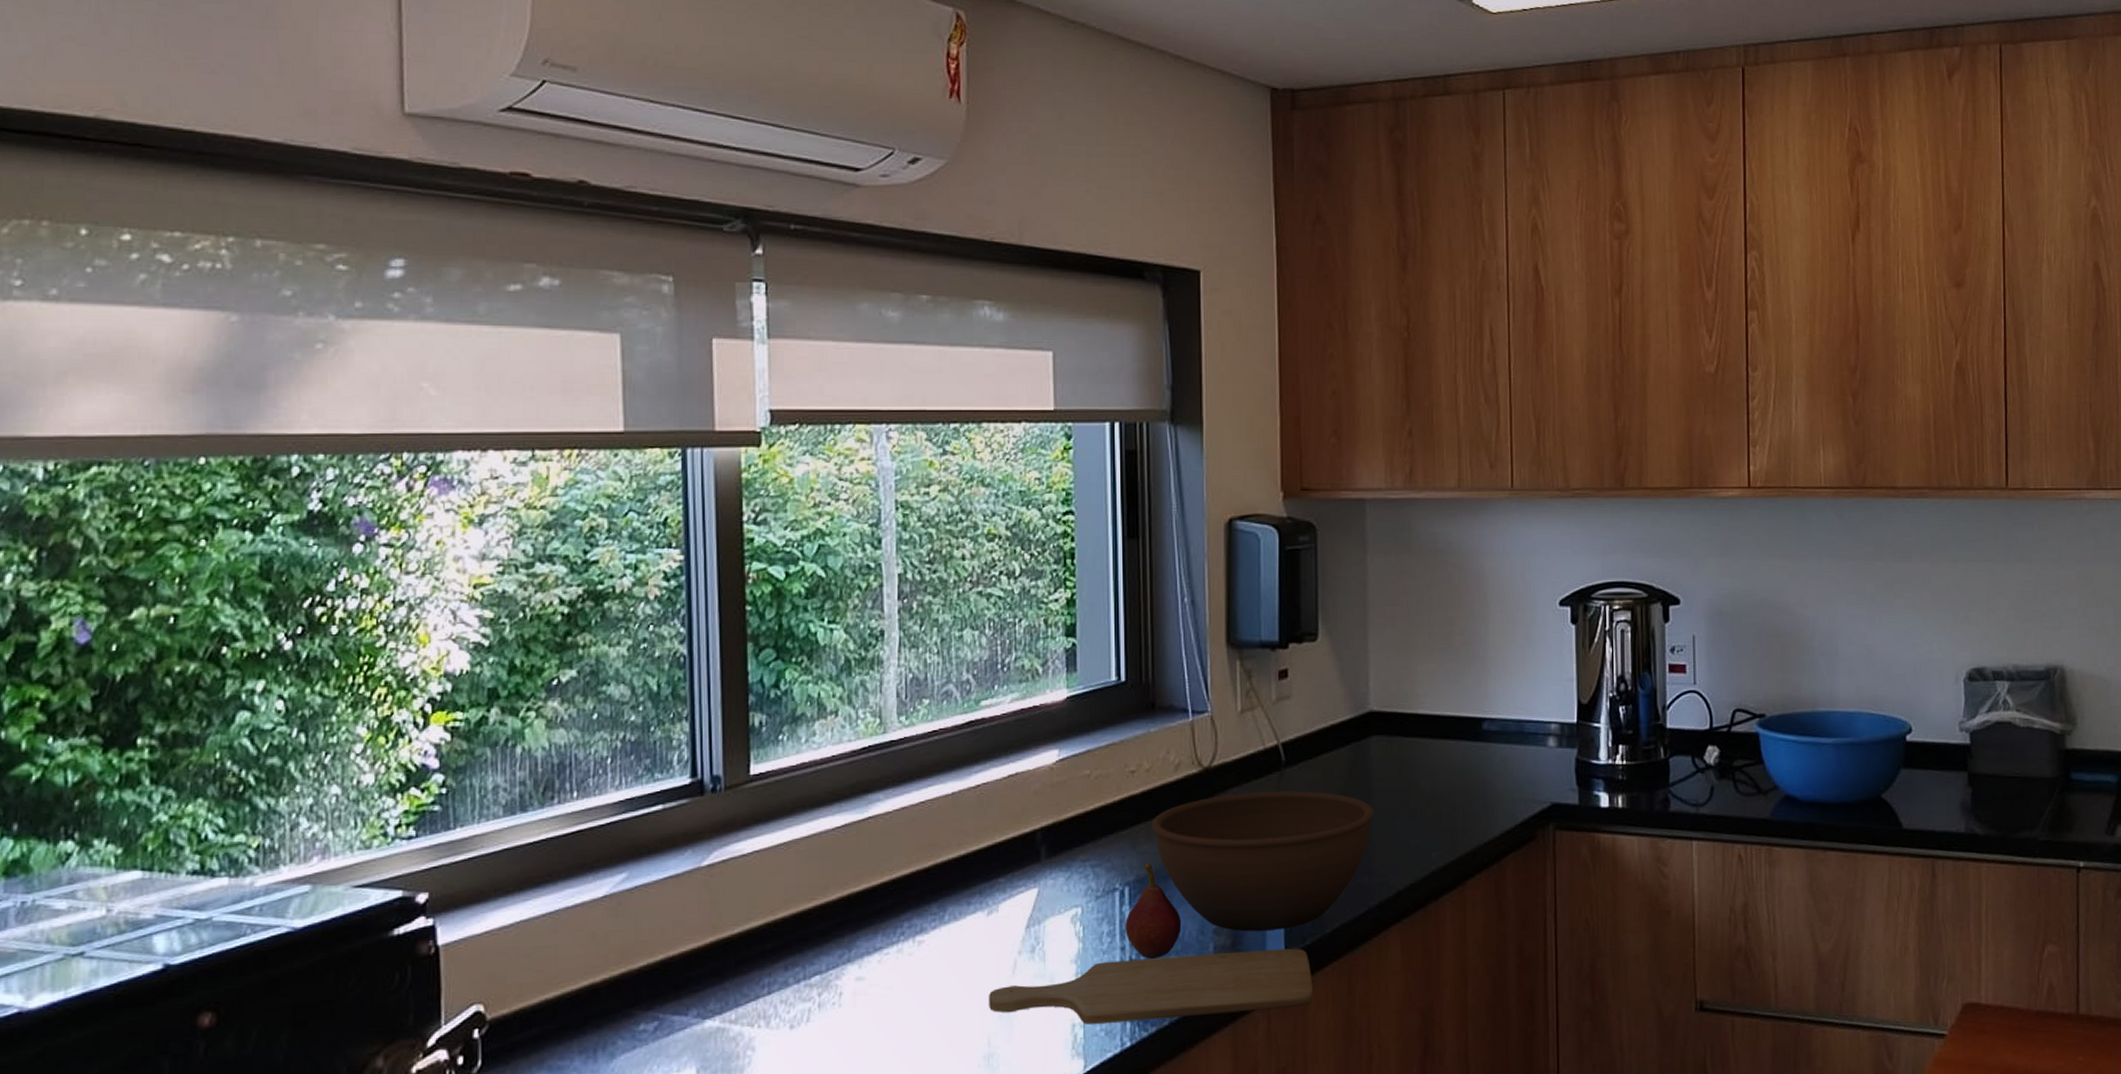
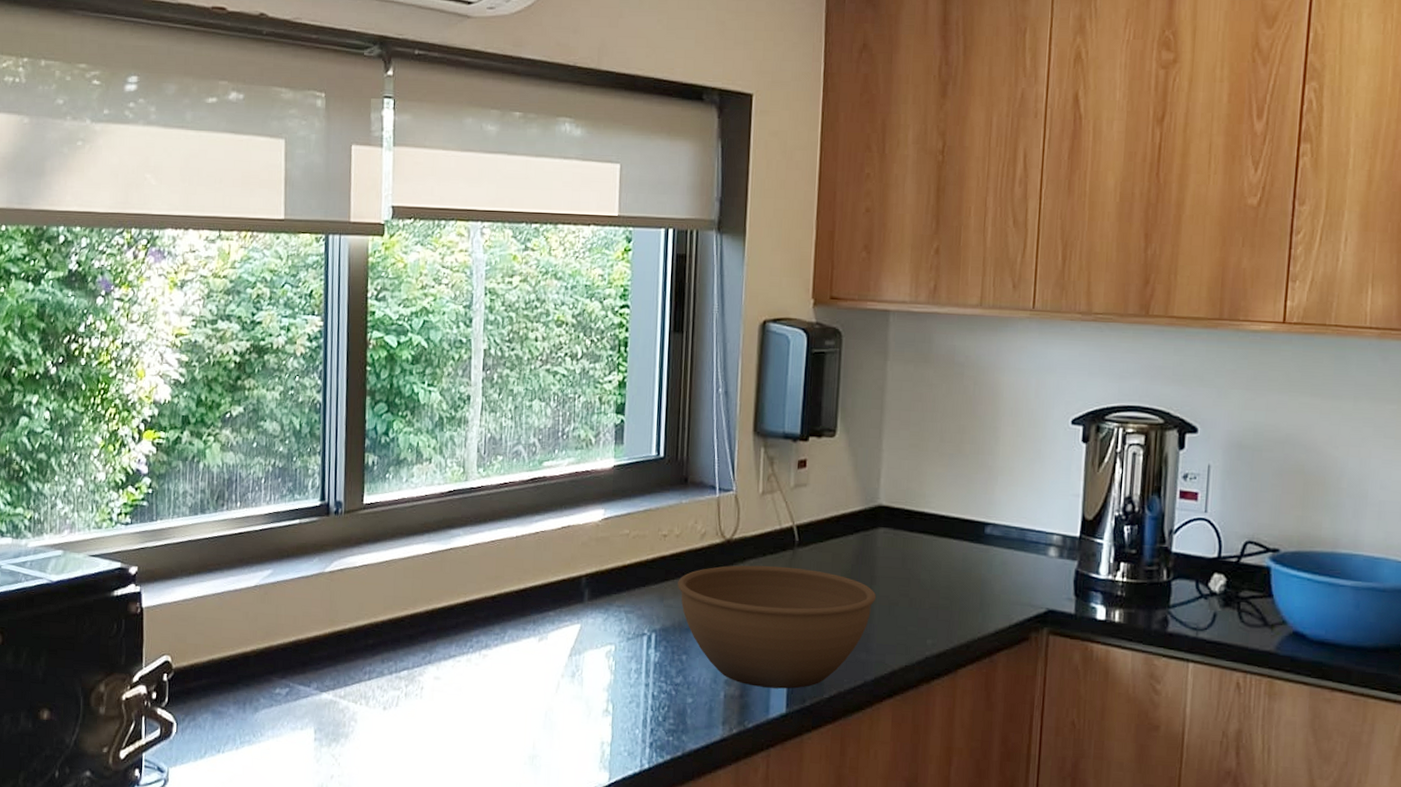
chopping board: present [989,948,1314,1025] -> none [535,693,809,759]
fruit: present [1125,863,1182,959] -> none [650,615,698,698]

